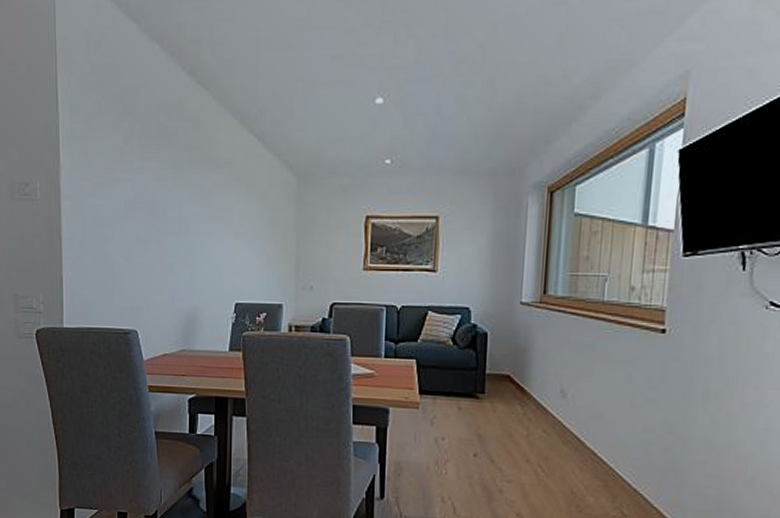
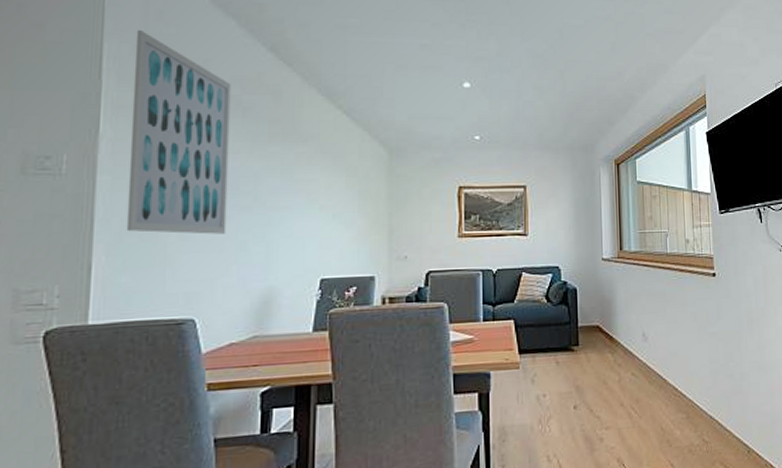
wall art: none [81,61,158,256] -> present [126,29,231,234]

